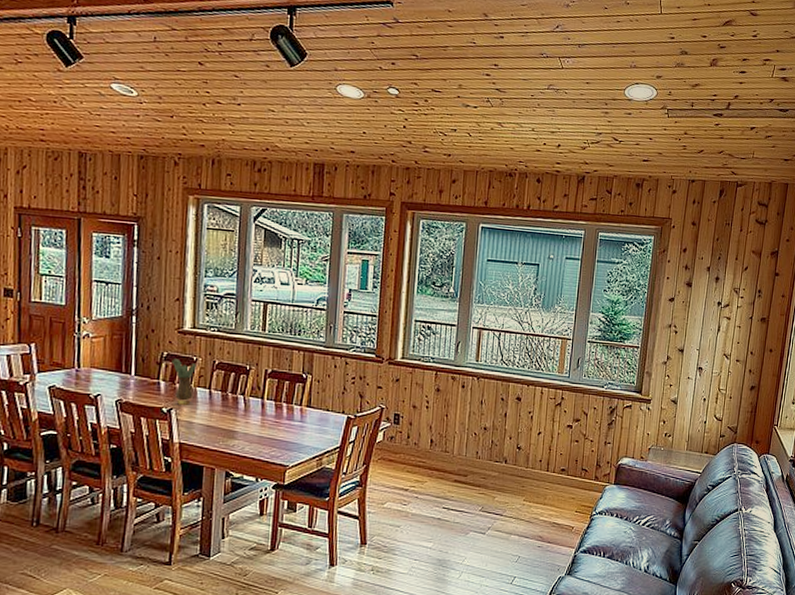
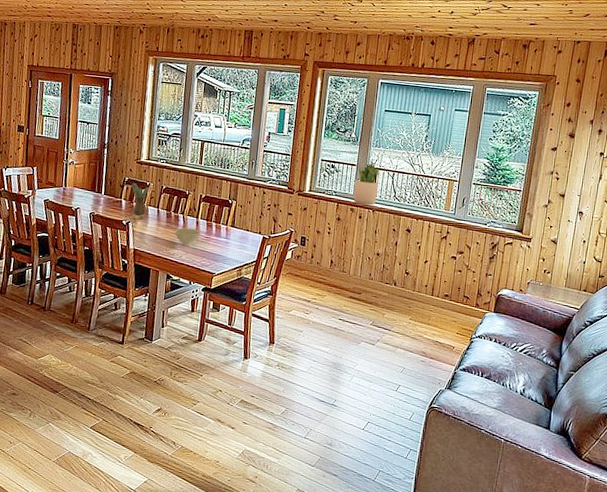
bowl: none [233,412,268,434] -> present [175,228,201,246]
planter: none [454,318,485,372] -> present [353,159,381,206]

